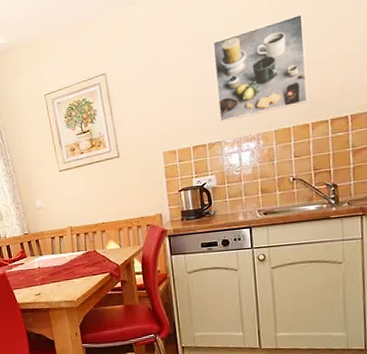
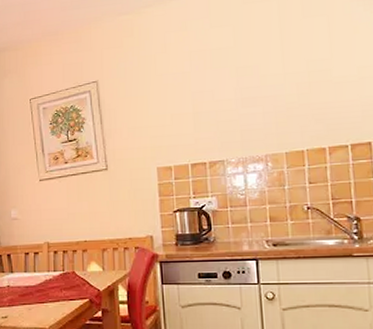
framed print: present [212,13,308,123] -> none [216,31,324,140]

